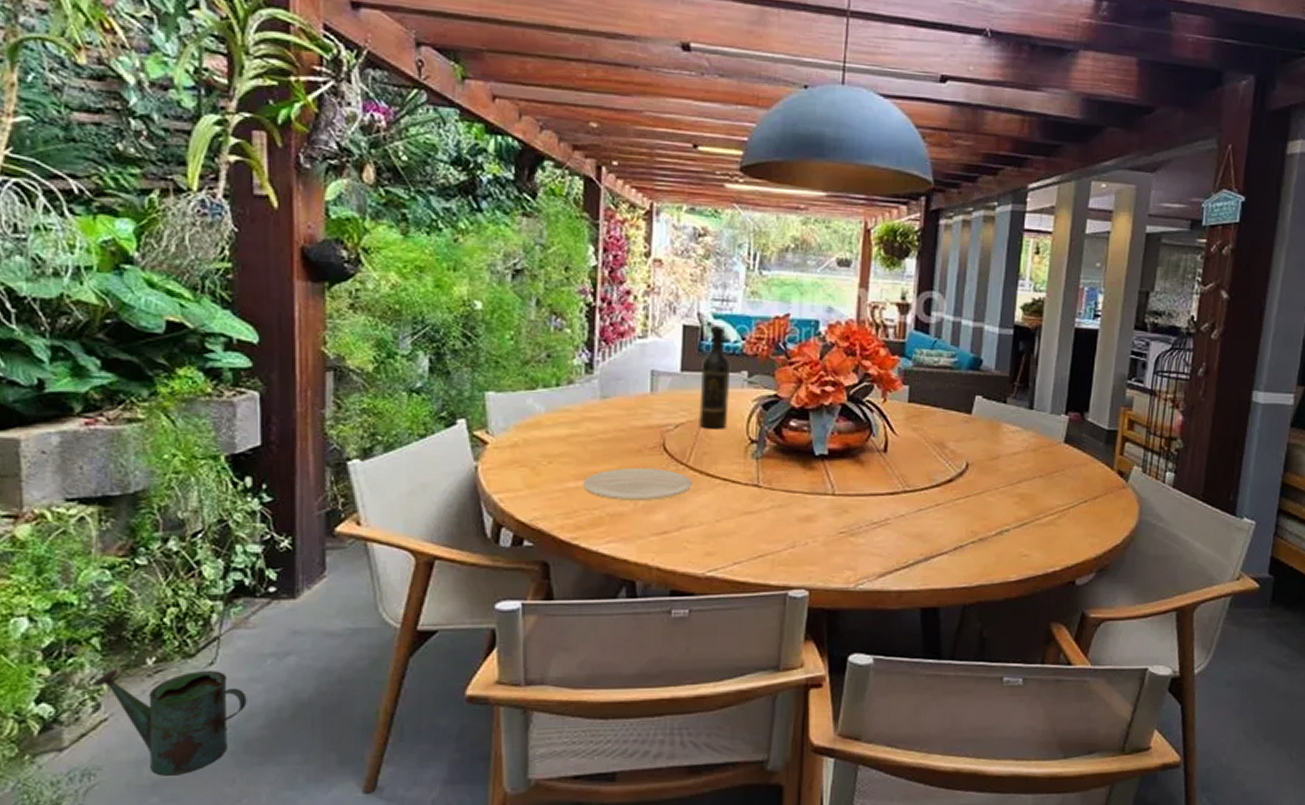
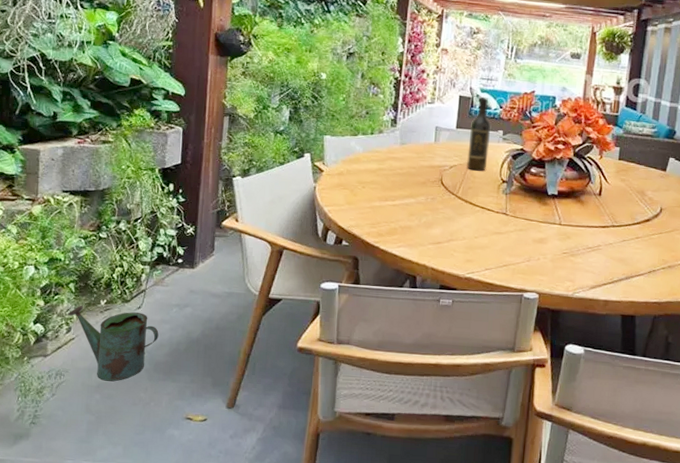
plate: present [583,468,693,502] -> none [385,194,460,219]

